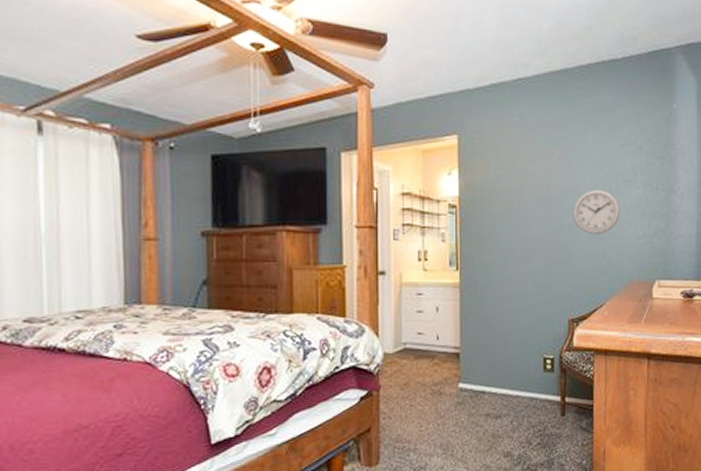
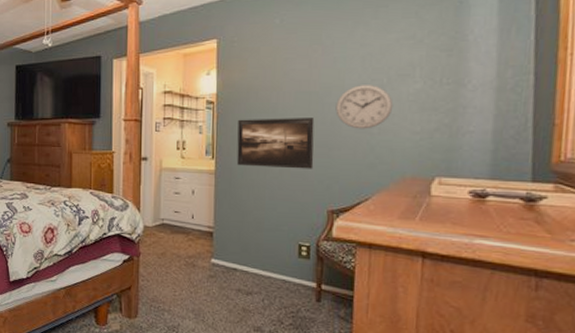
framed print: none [481,223,555,278] -> present [236,118,315,169]

